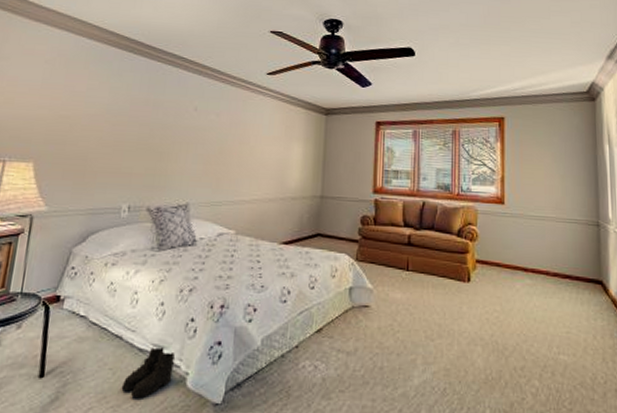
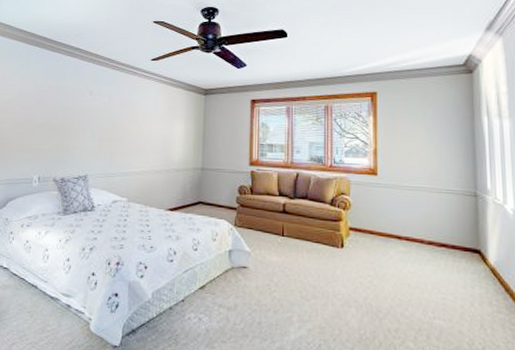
boots: present [121,347,176,398] -> none [37,296,80,337]

